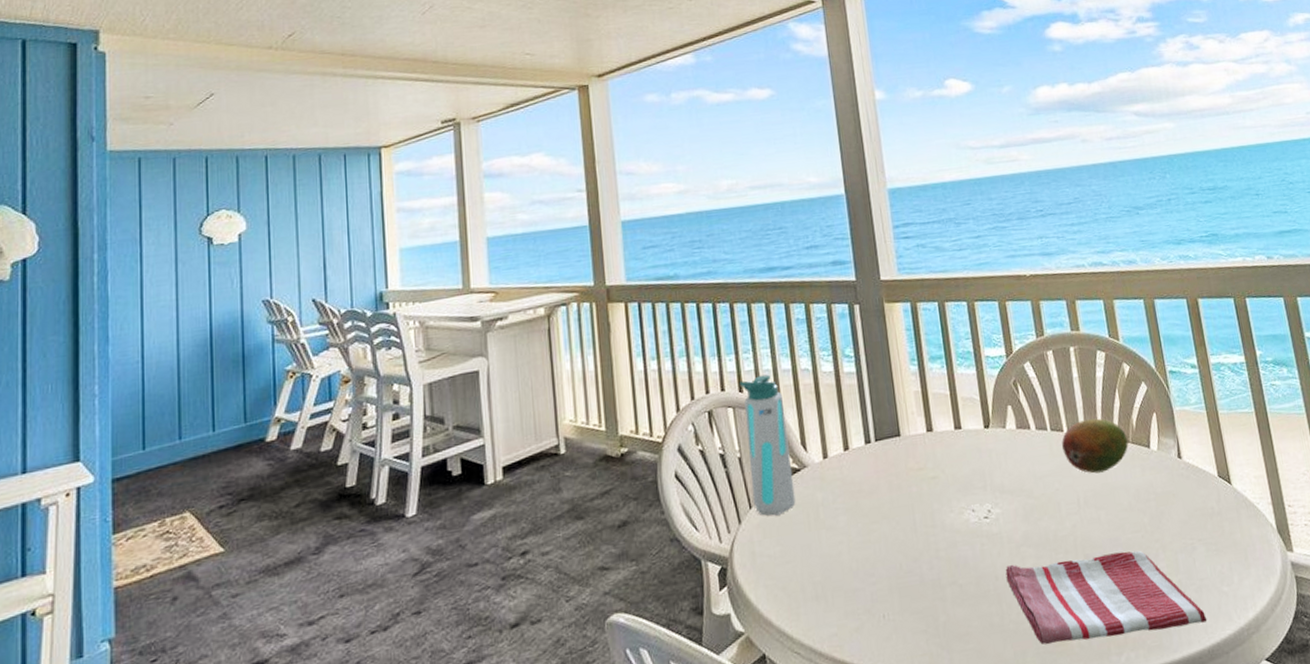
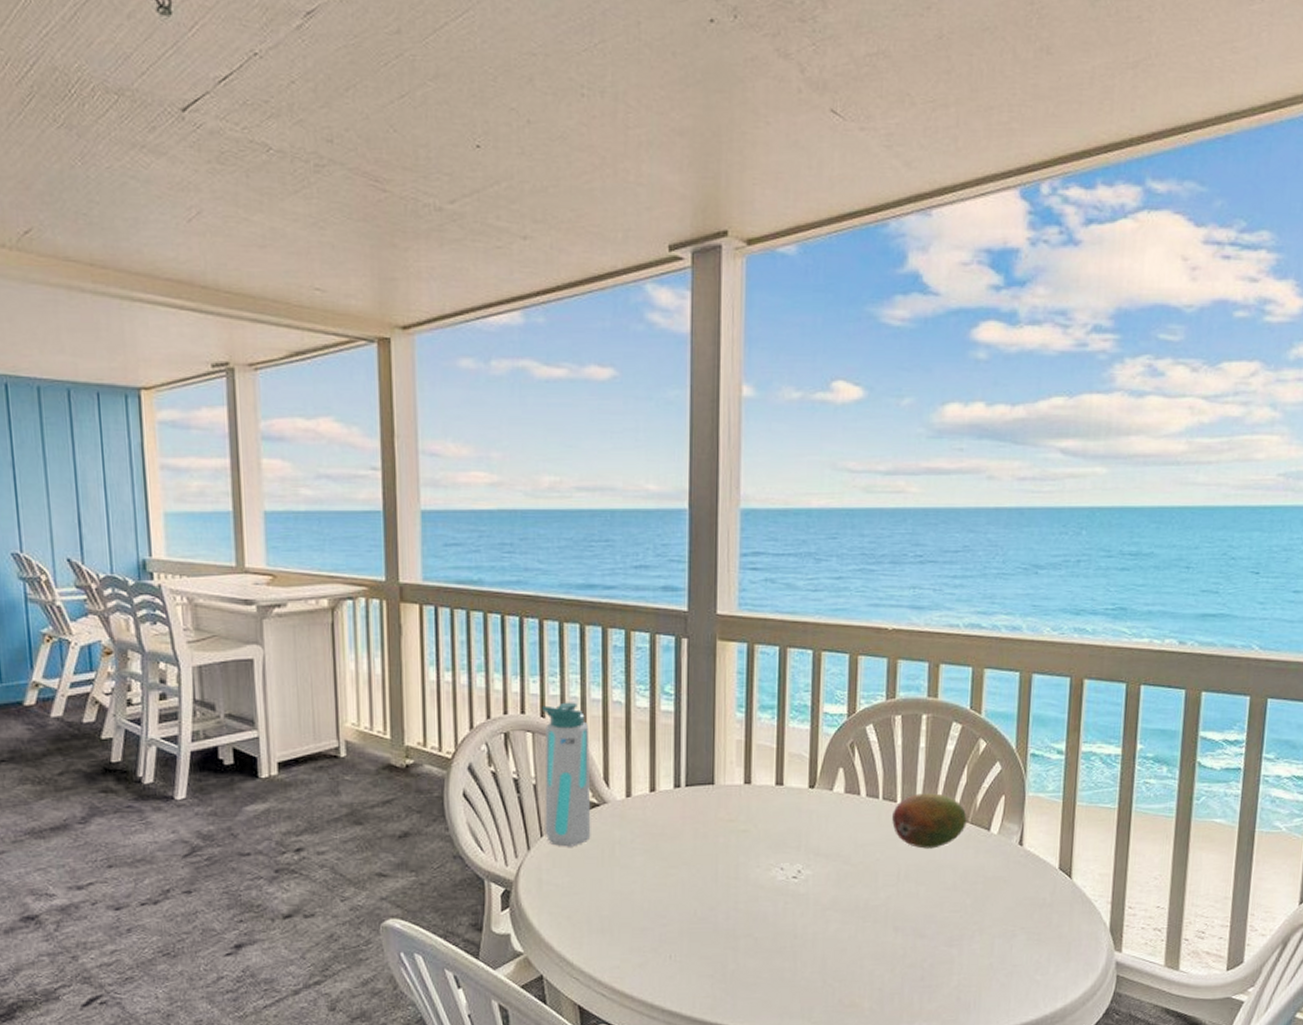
dish towel: present [1005,550,1207,645] -> none [806,925,1012,1006]

